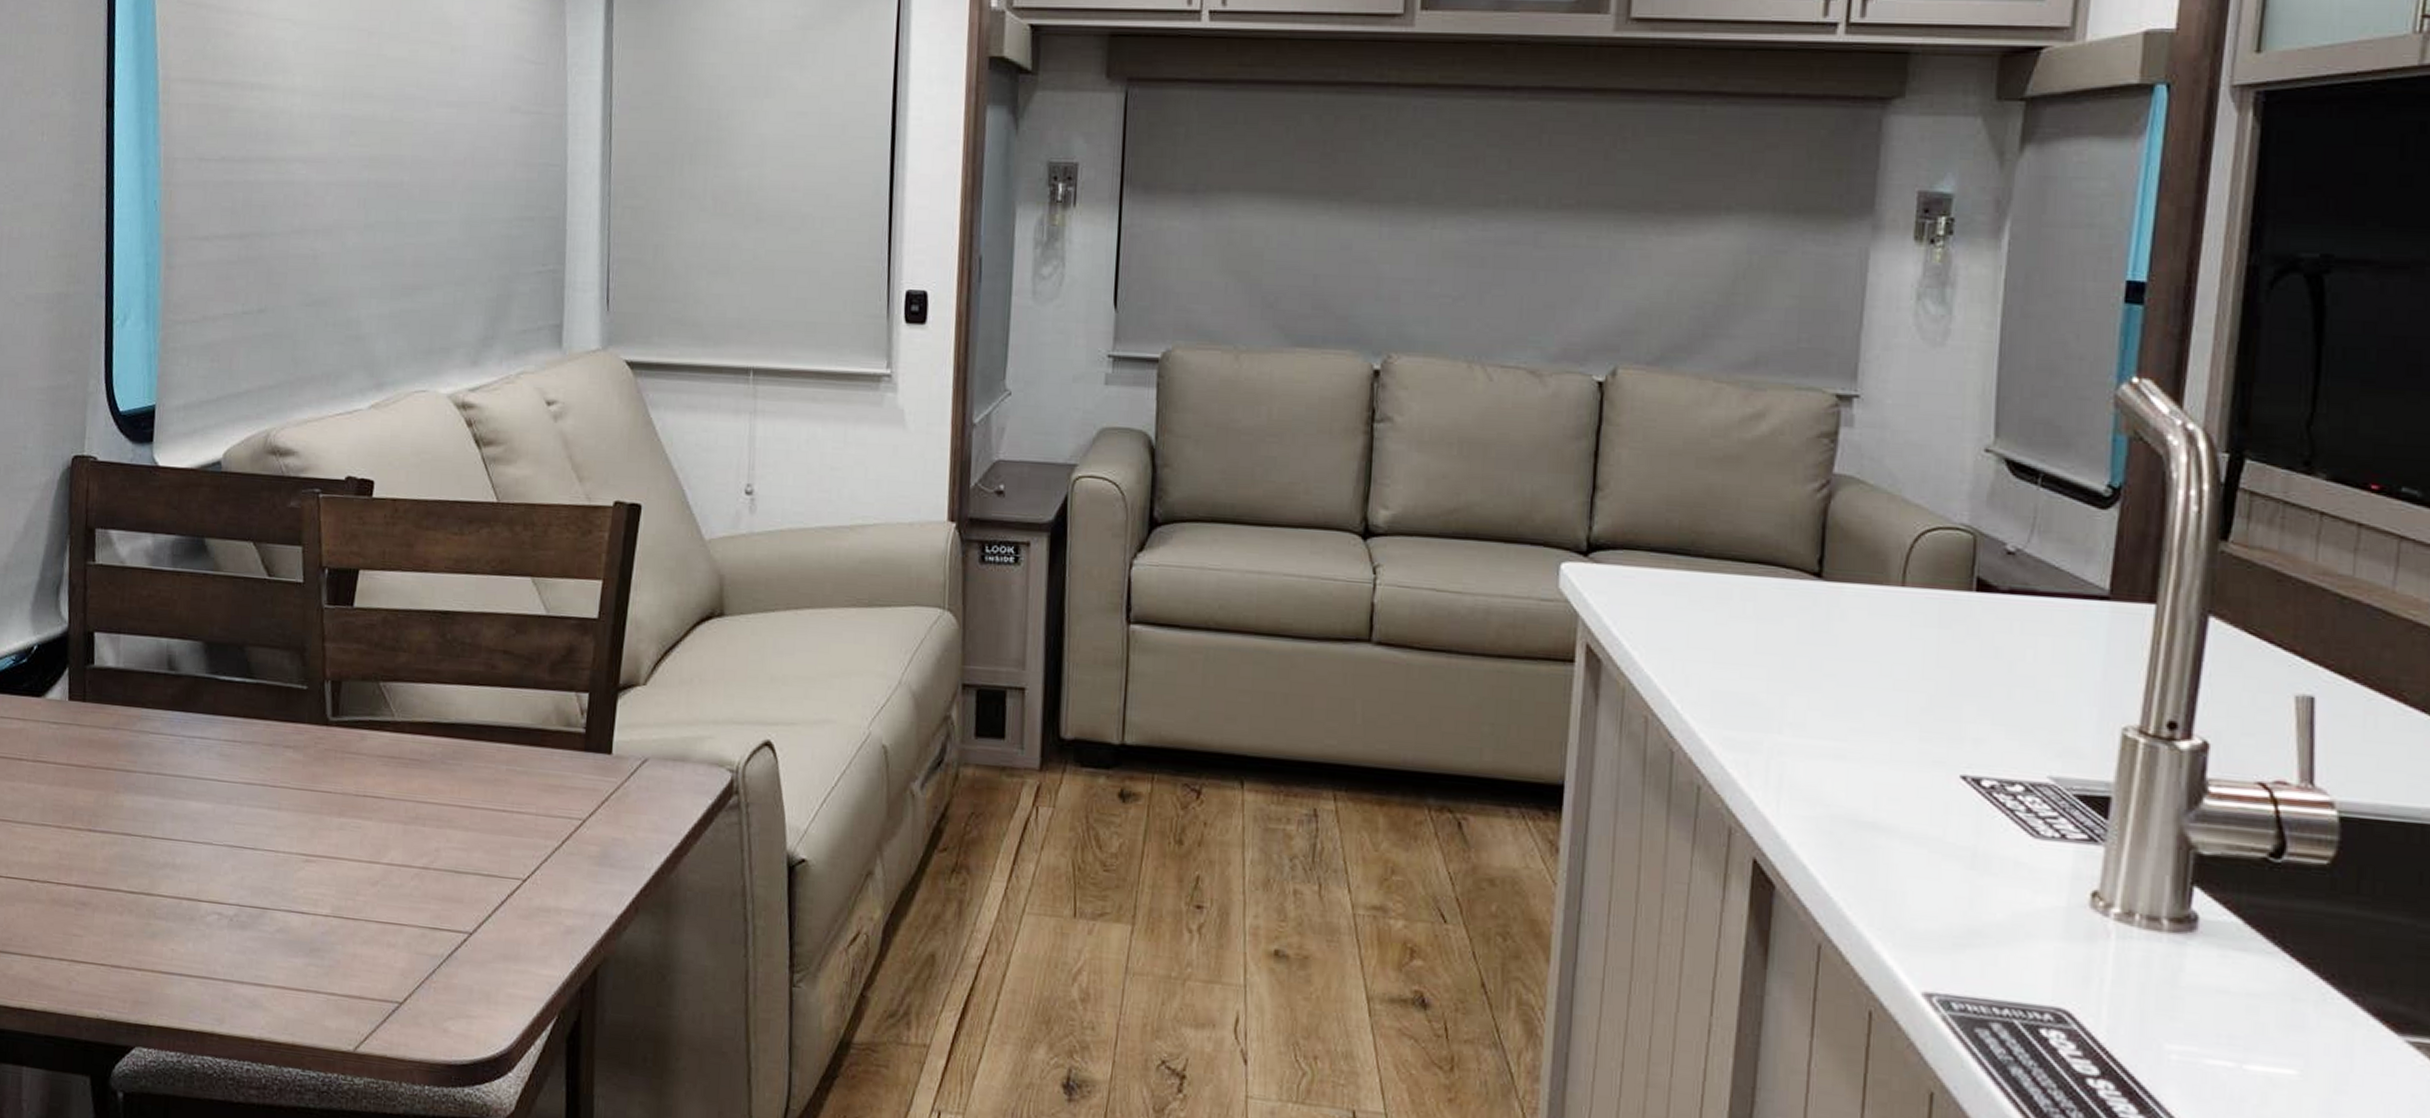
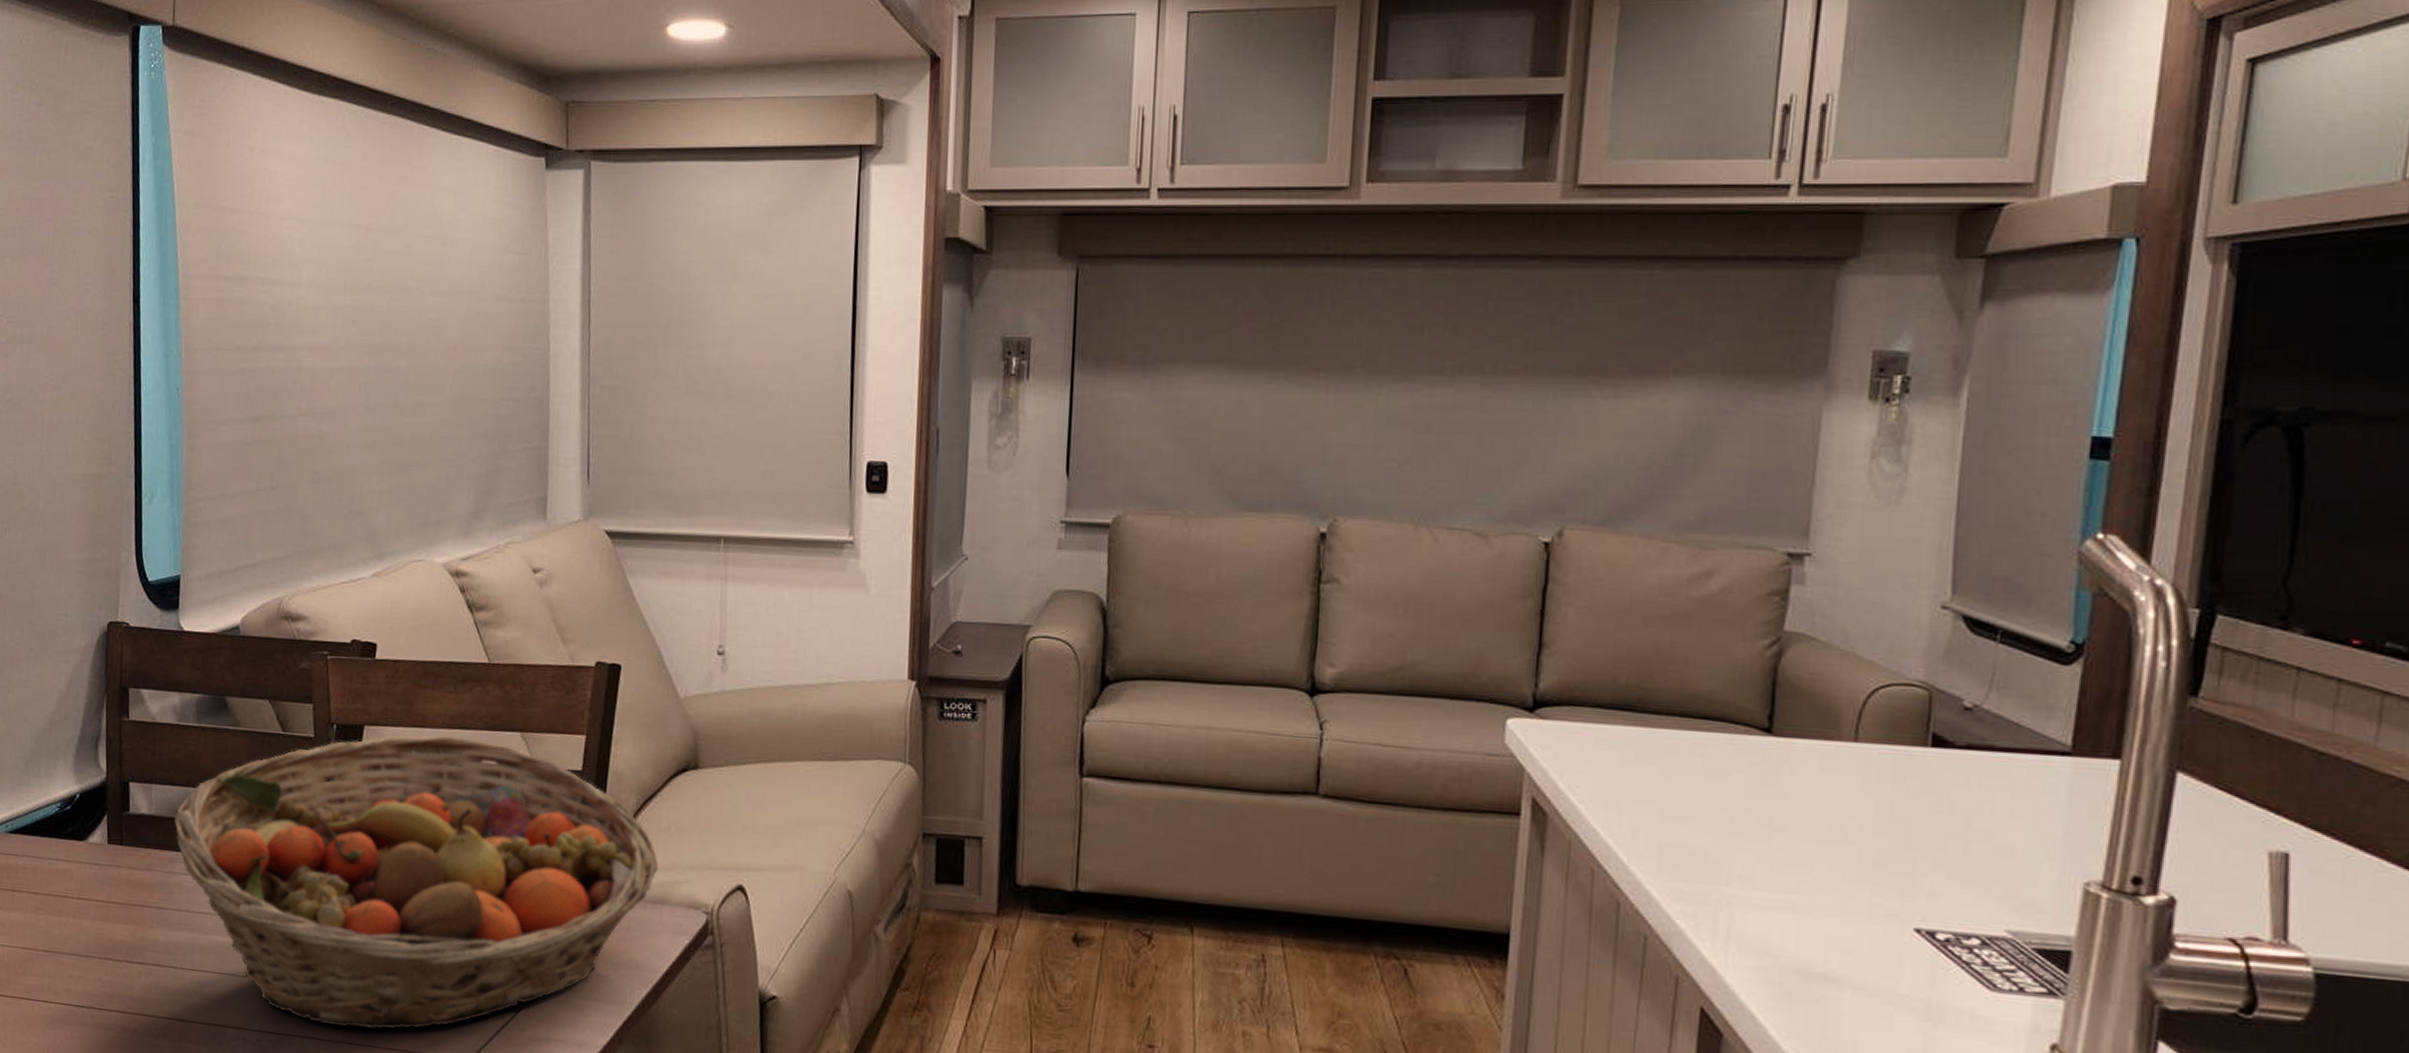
fruit basket: none [144,579,680,902] -> present [174,734,659,1030]

